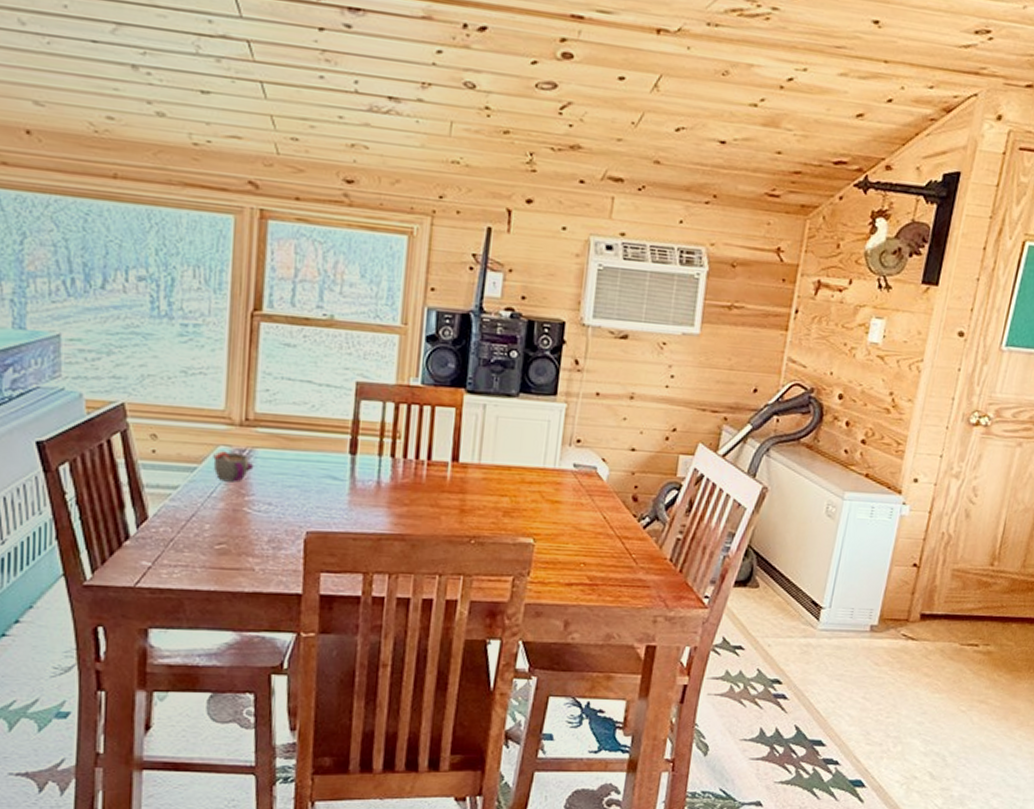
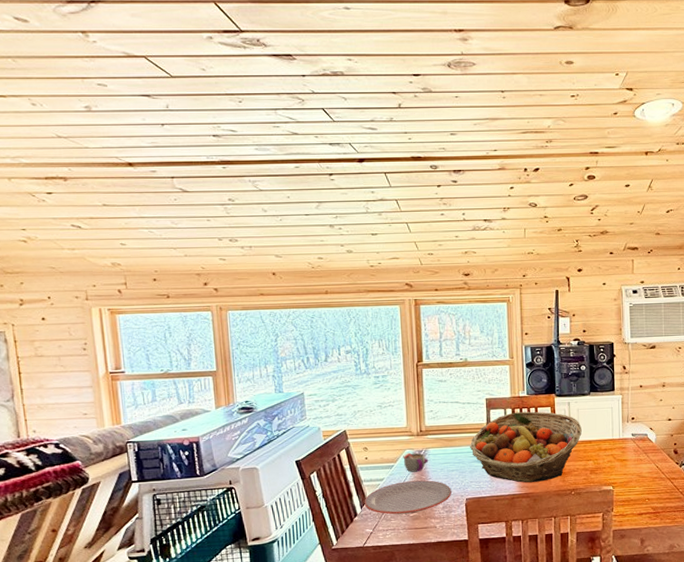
plate: none [142,494,285,545] -> present [364,480,452,515]
fruit basket: none [321,408,499,520] -> present [469,411,582,483]

